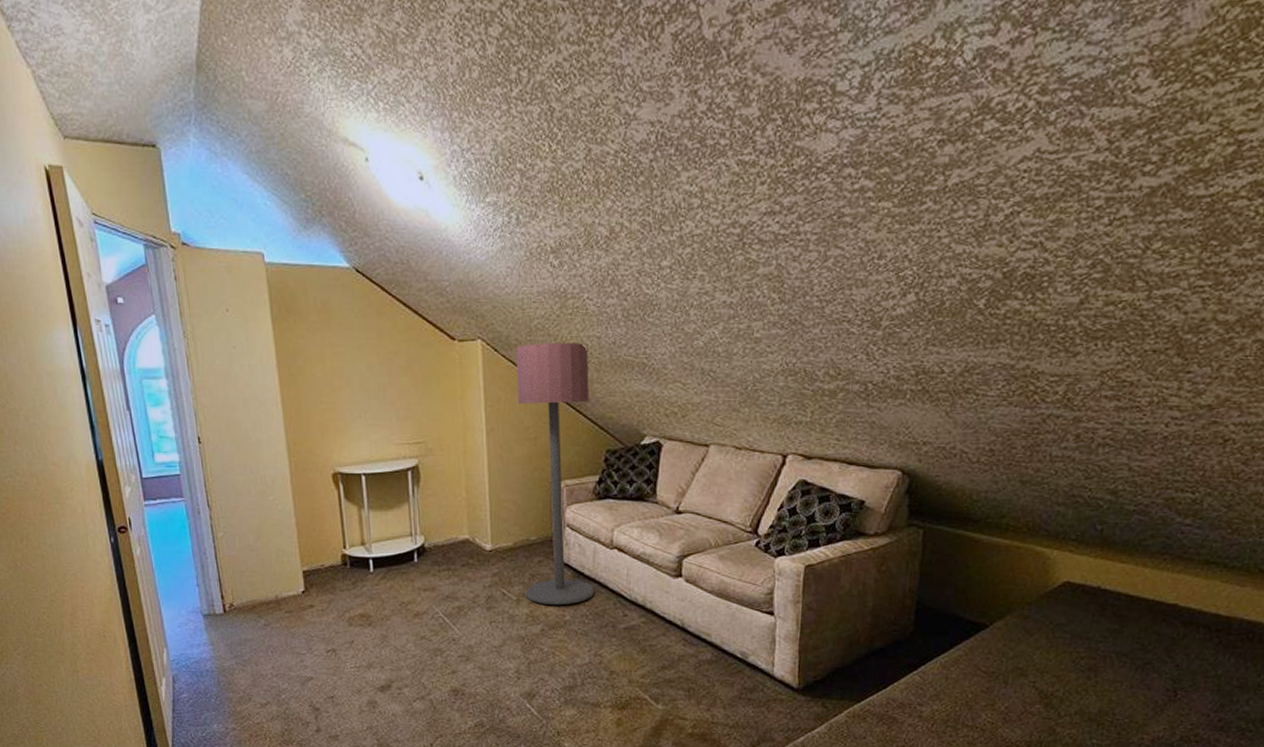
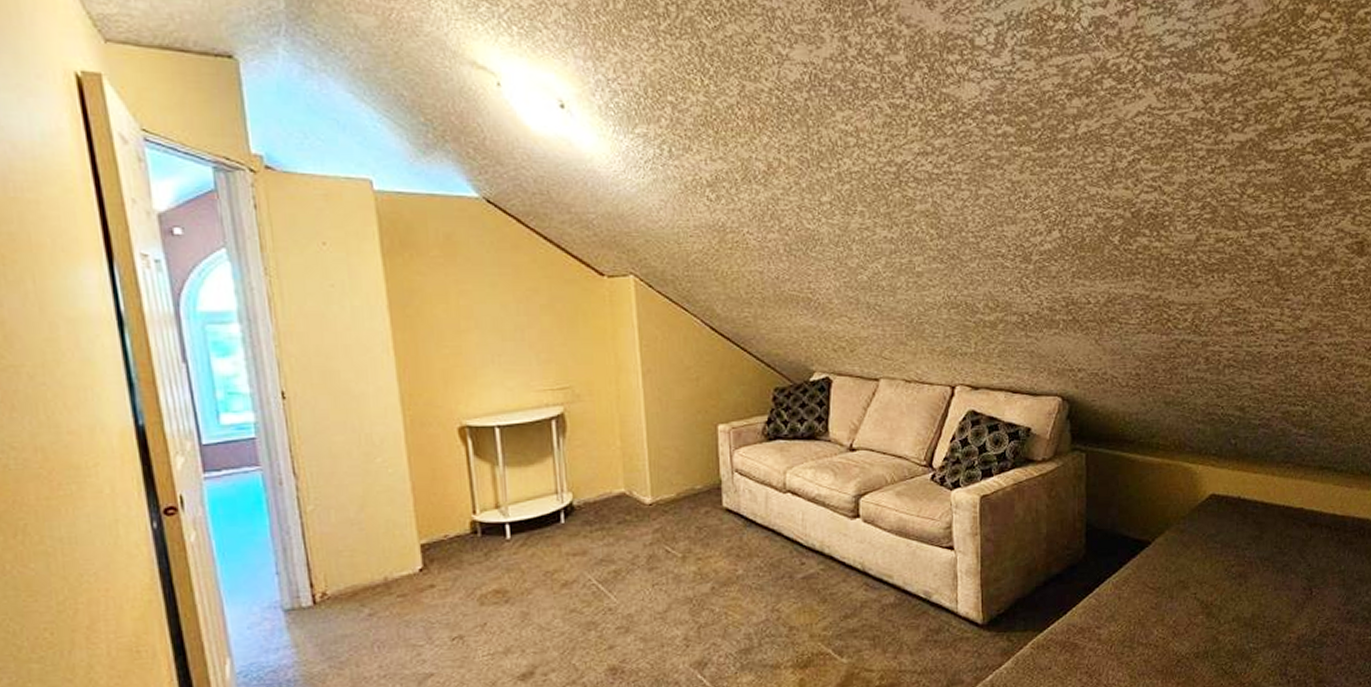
floor lamp: present [516,343,595,605] -> none [672,278,769,559]

